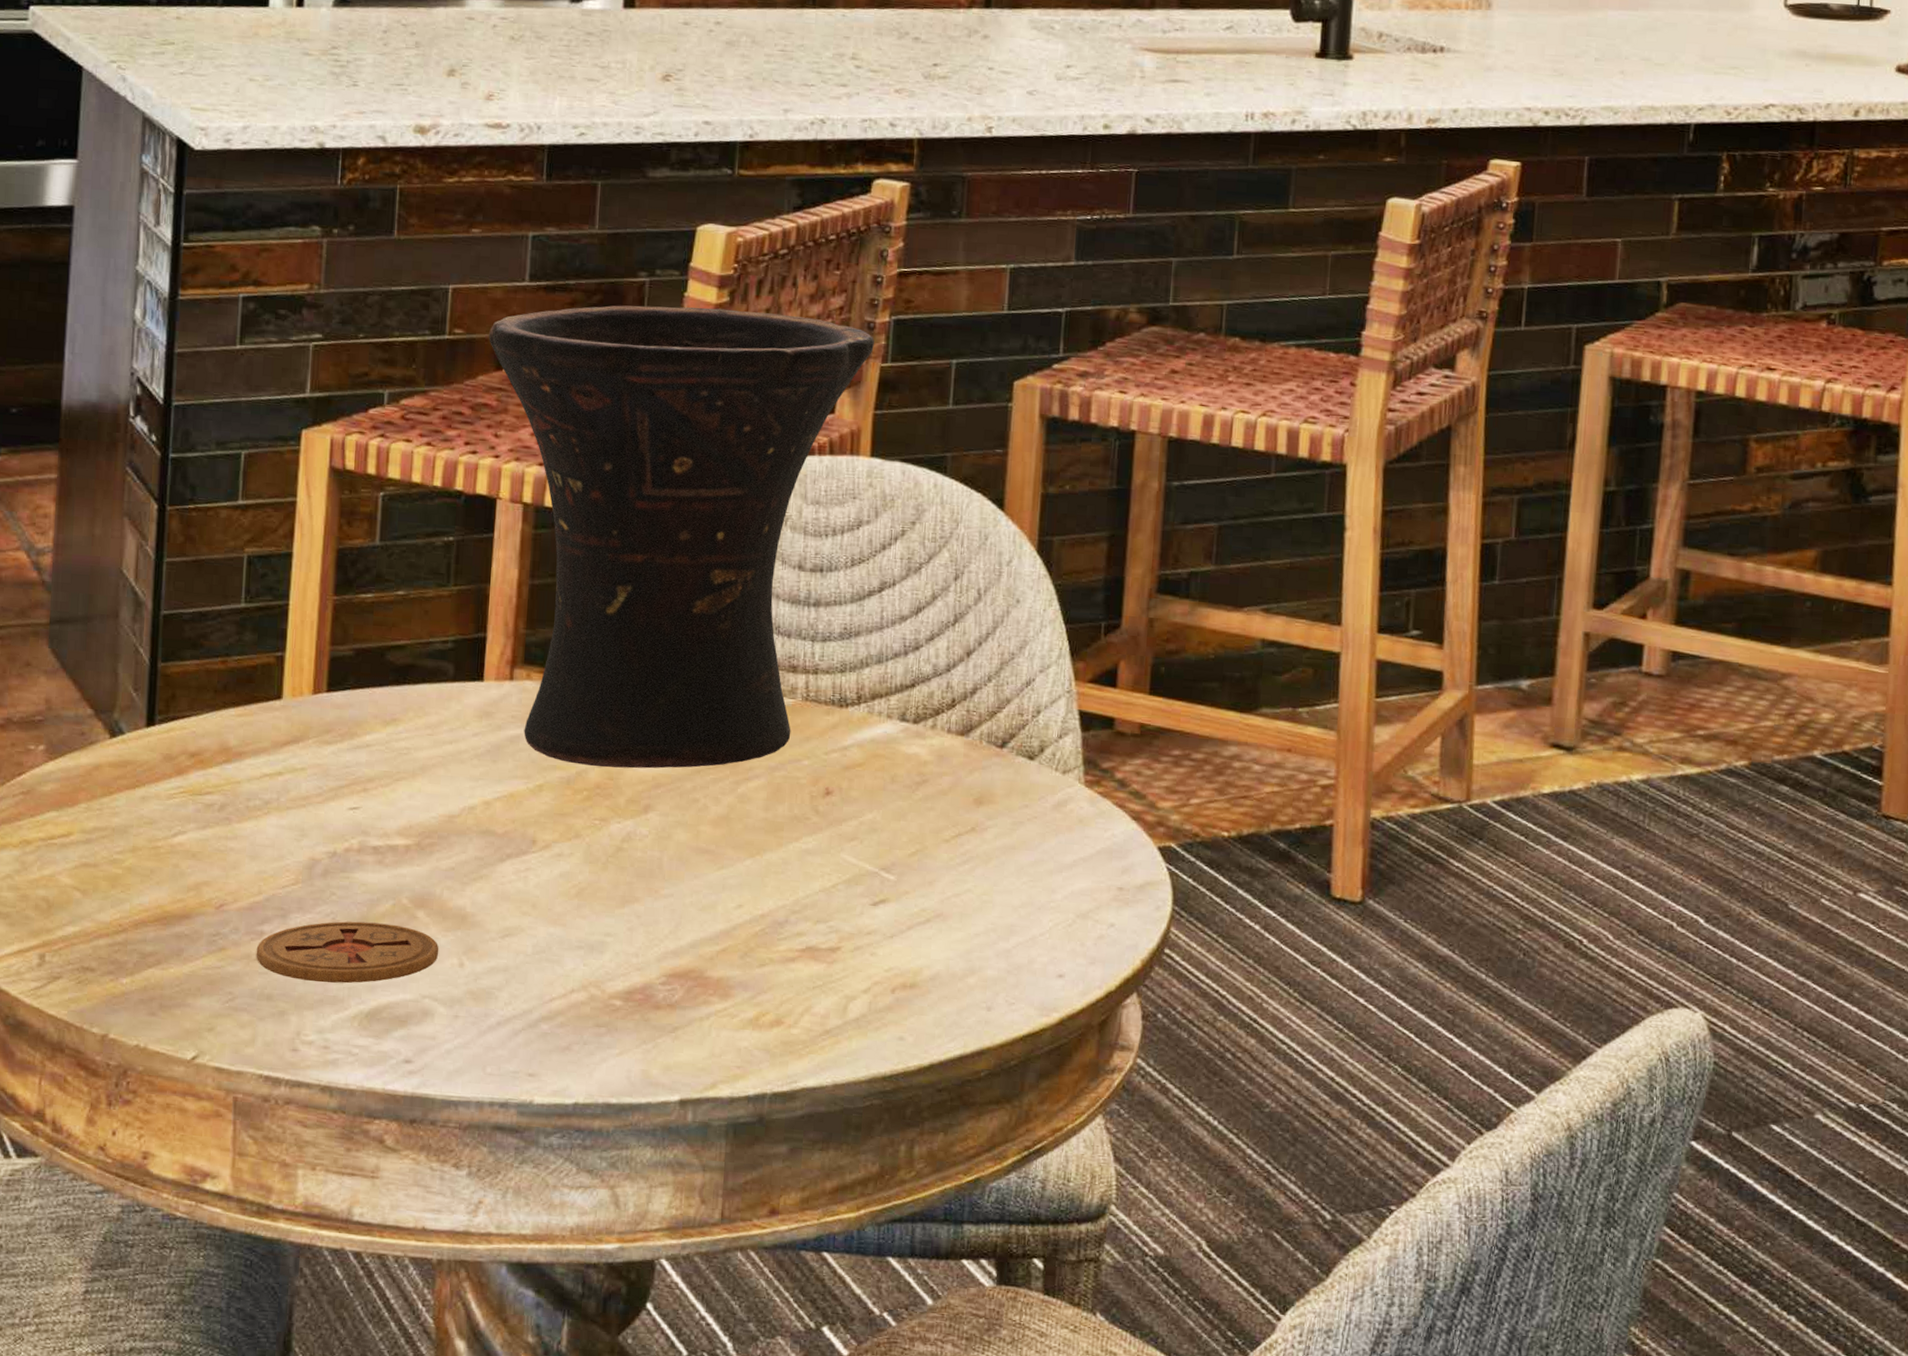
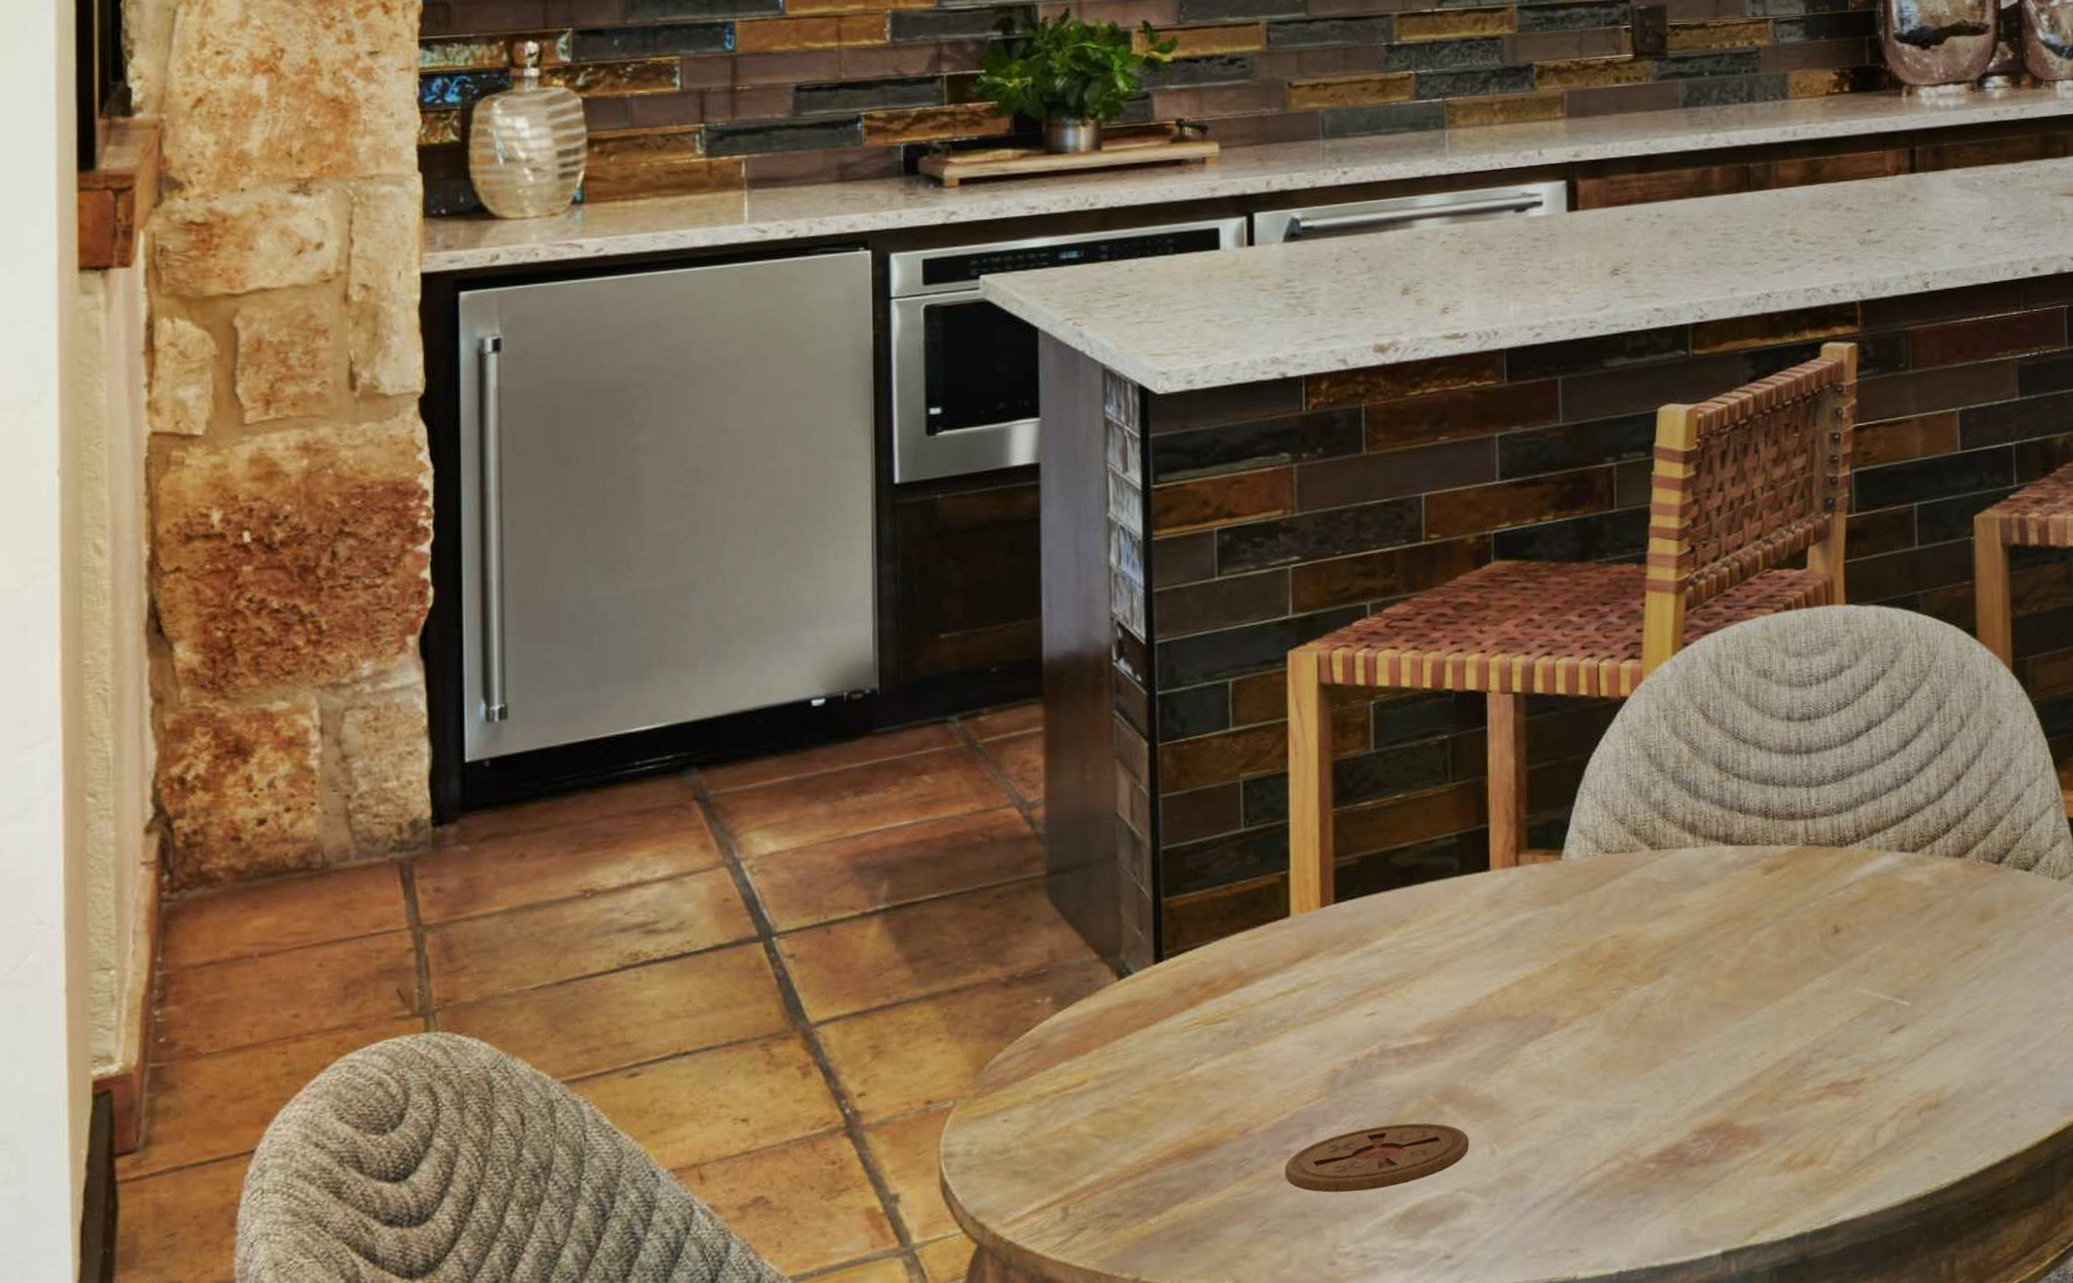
vase: present [489,305,874,769] -> none [1465,480,1838,939]

